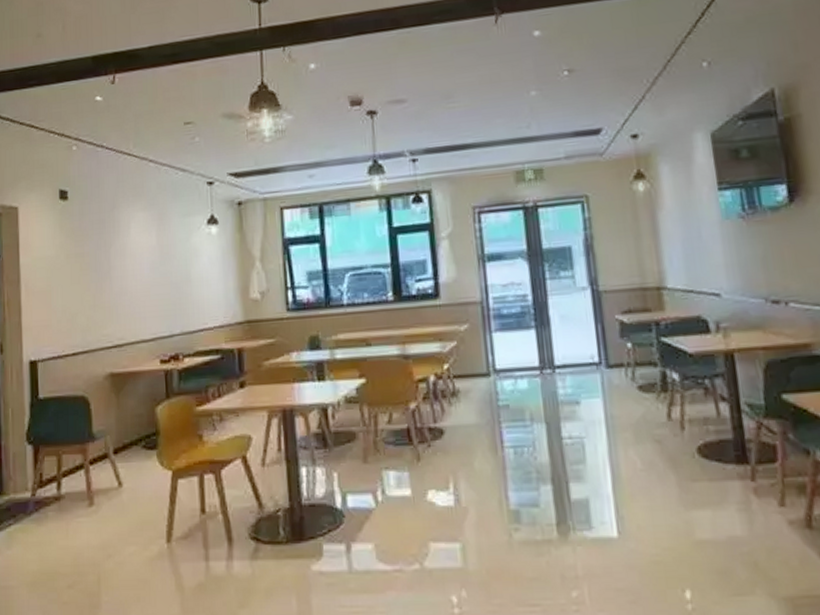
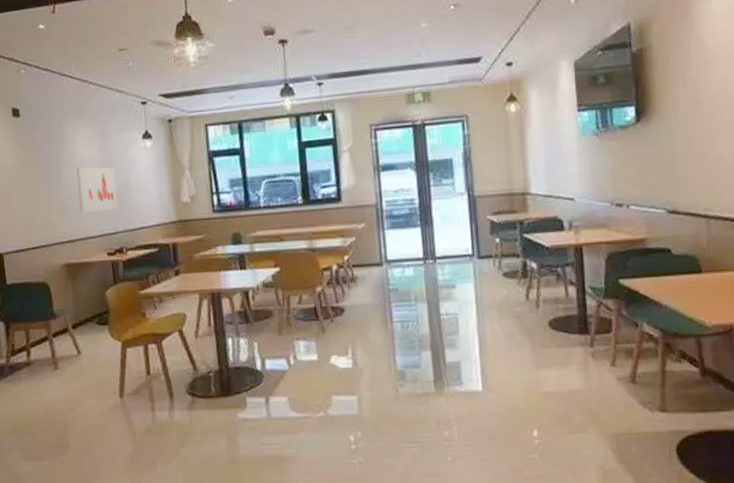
wall art: none [129,257,176,312] -> present [76,167,119,213]

